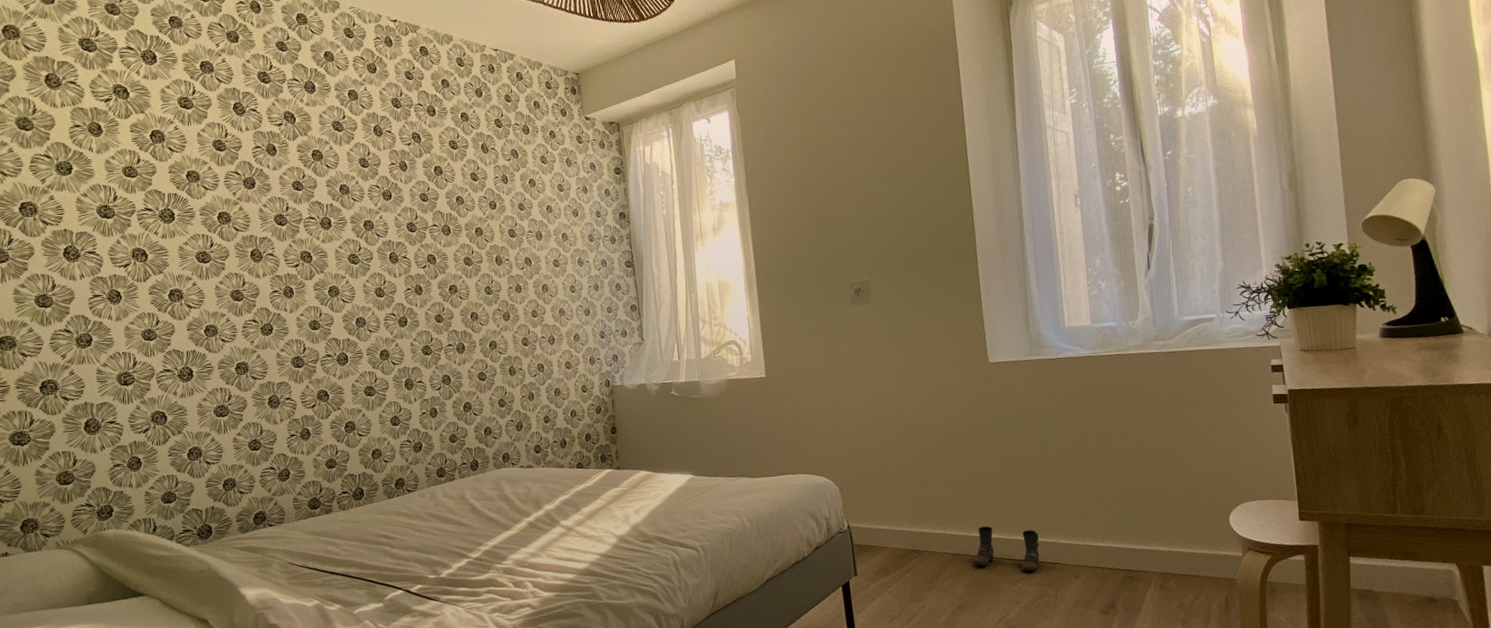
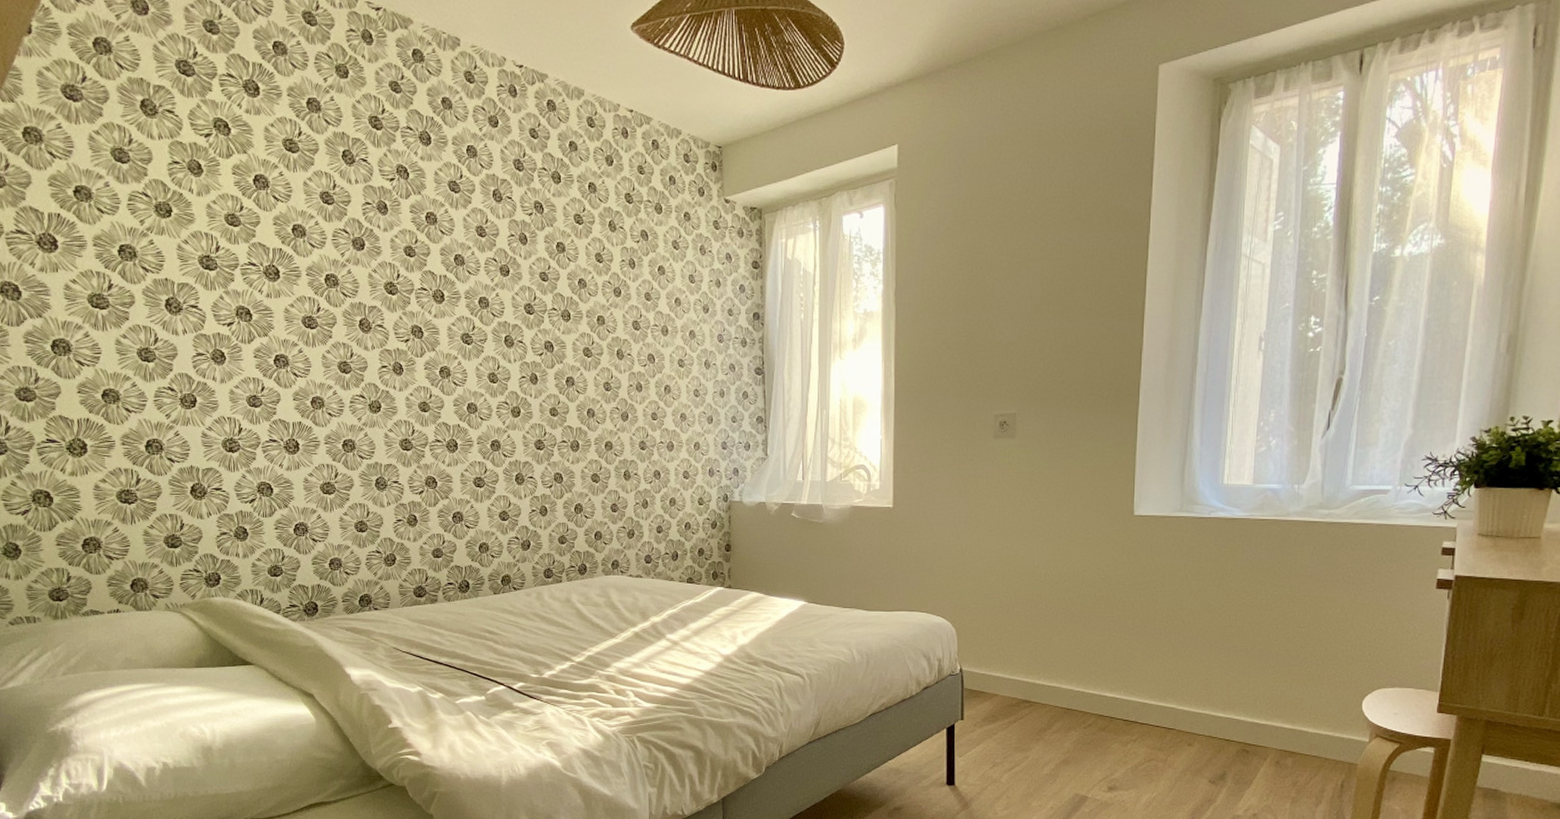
boots: present [973,526,1040,572] -> none [1085,684,1157,734]

